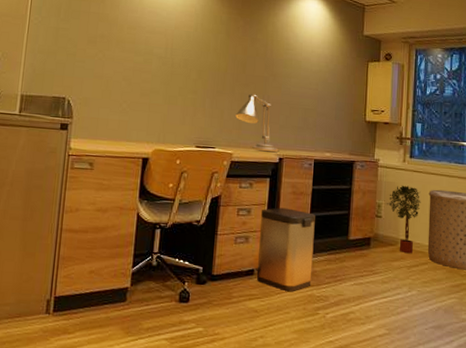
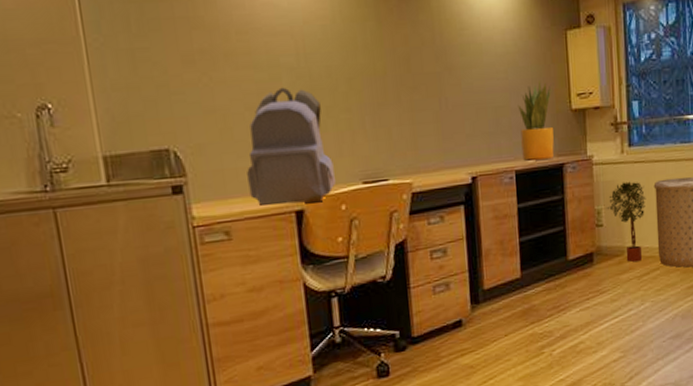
backpack: none [113,68,177,155] -> present [247,87,337,206]
desk lamp: present [235,93,280,153] -> none [407,98,471,173]
pedal bin: present [255,207,315,292] -> none [459,237,531,337]
planter: none [321,95,354,155] -> present [517,81,554,161]

